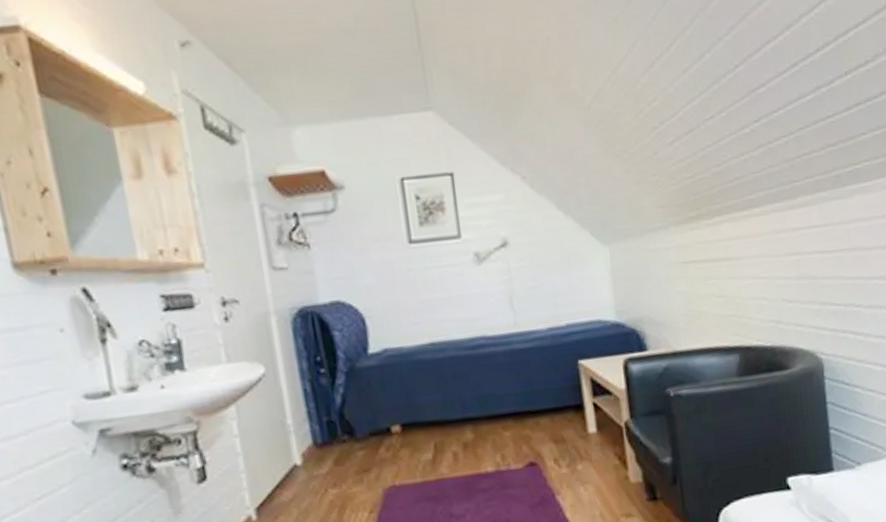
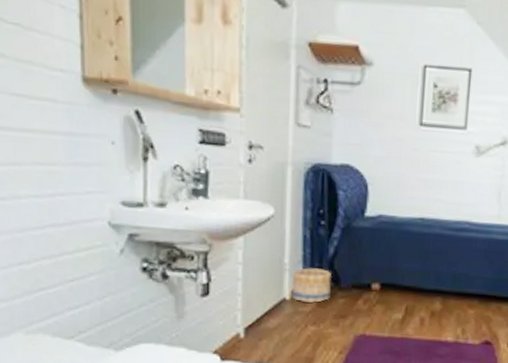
basket: none [298,422,347,465] -> present [292,268,331,303]

